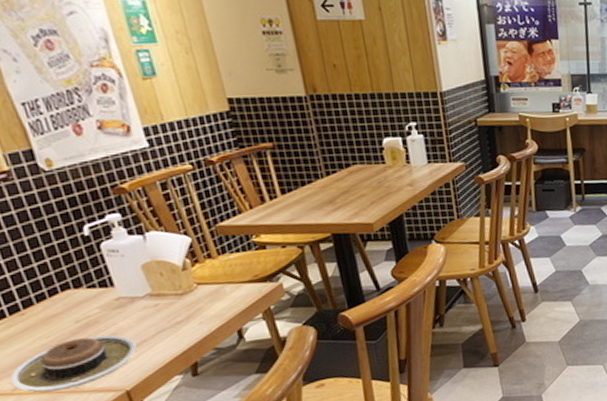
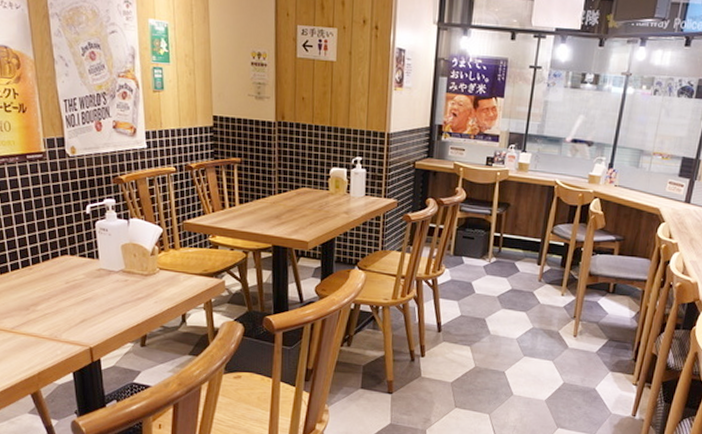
plate: present [9,335,137,393] -> none [11,296,104,337]

